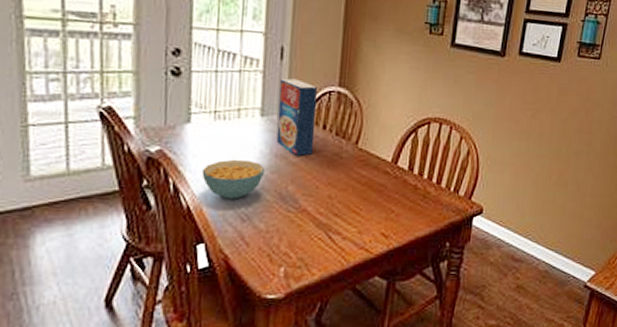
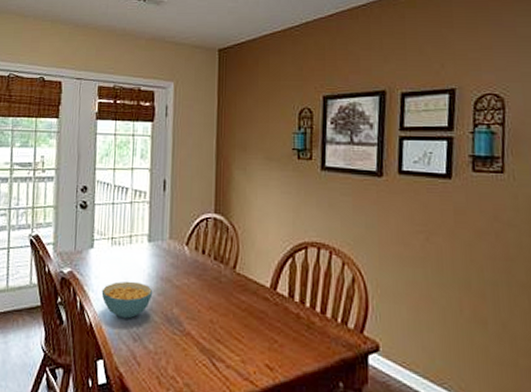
cereal box: present [276,78,317,156] -> none [161,207,196,280]

